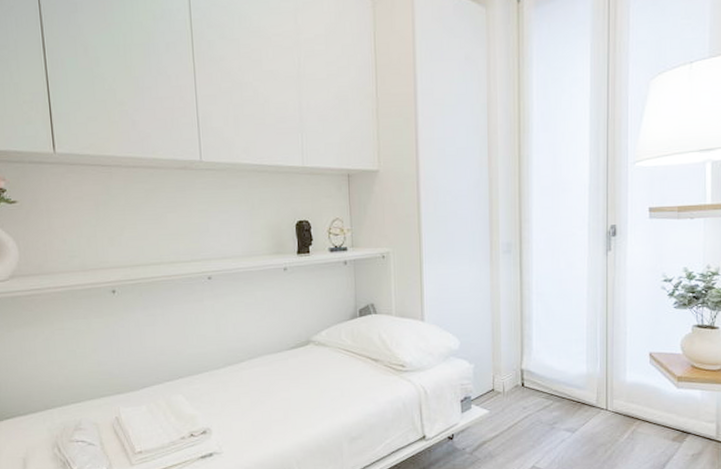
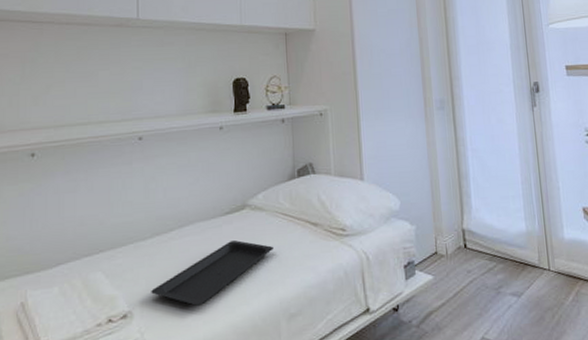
serving tray: none [226,372,336,426] -> present [151,240,273,306]

